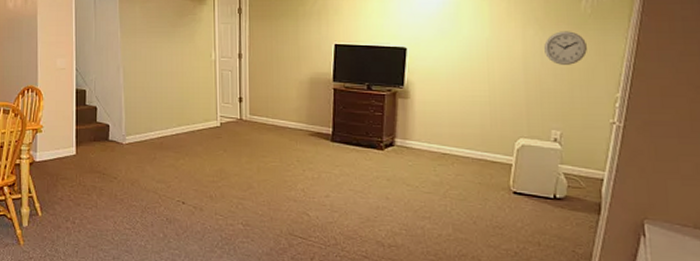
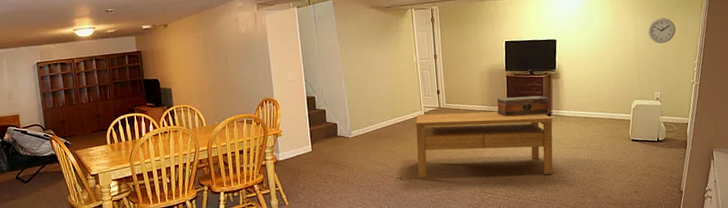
coffee table: none [206,125,396,224] -> present [416,111,553,177]
decorative box: none [317,115,391,143] -> present [497,95,549,117]

